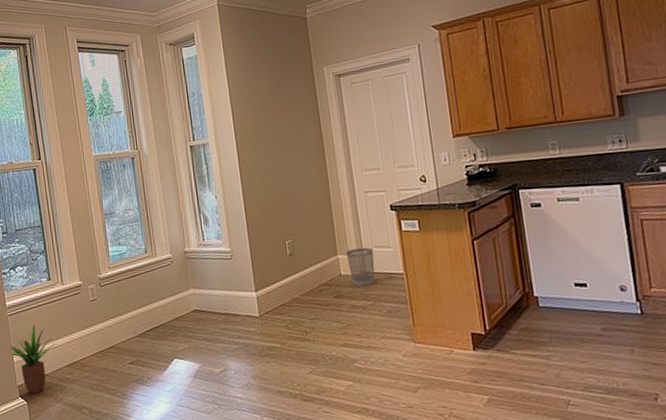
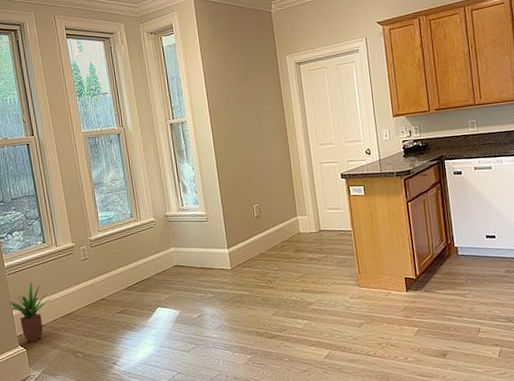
wastebasket: present [346,247,376,287] -> none [304,209,328,242]

